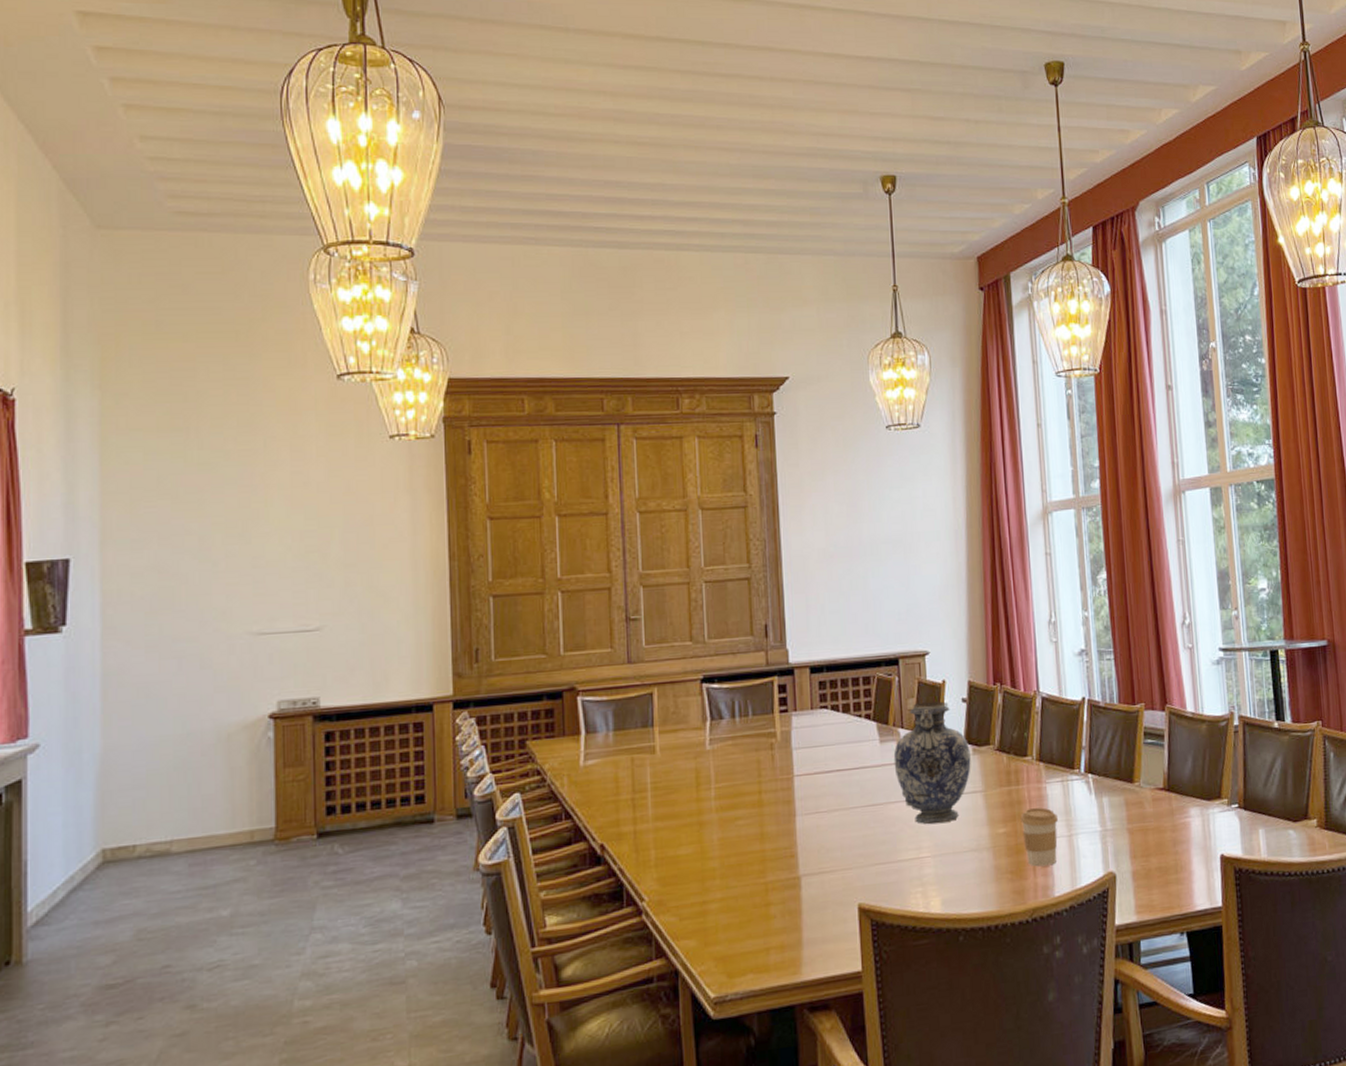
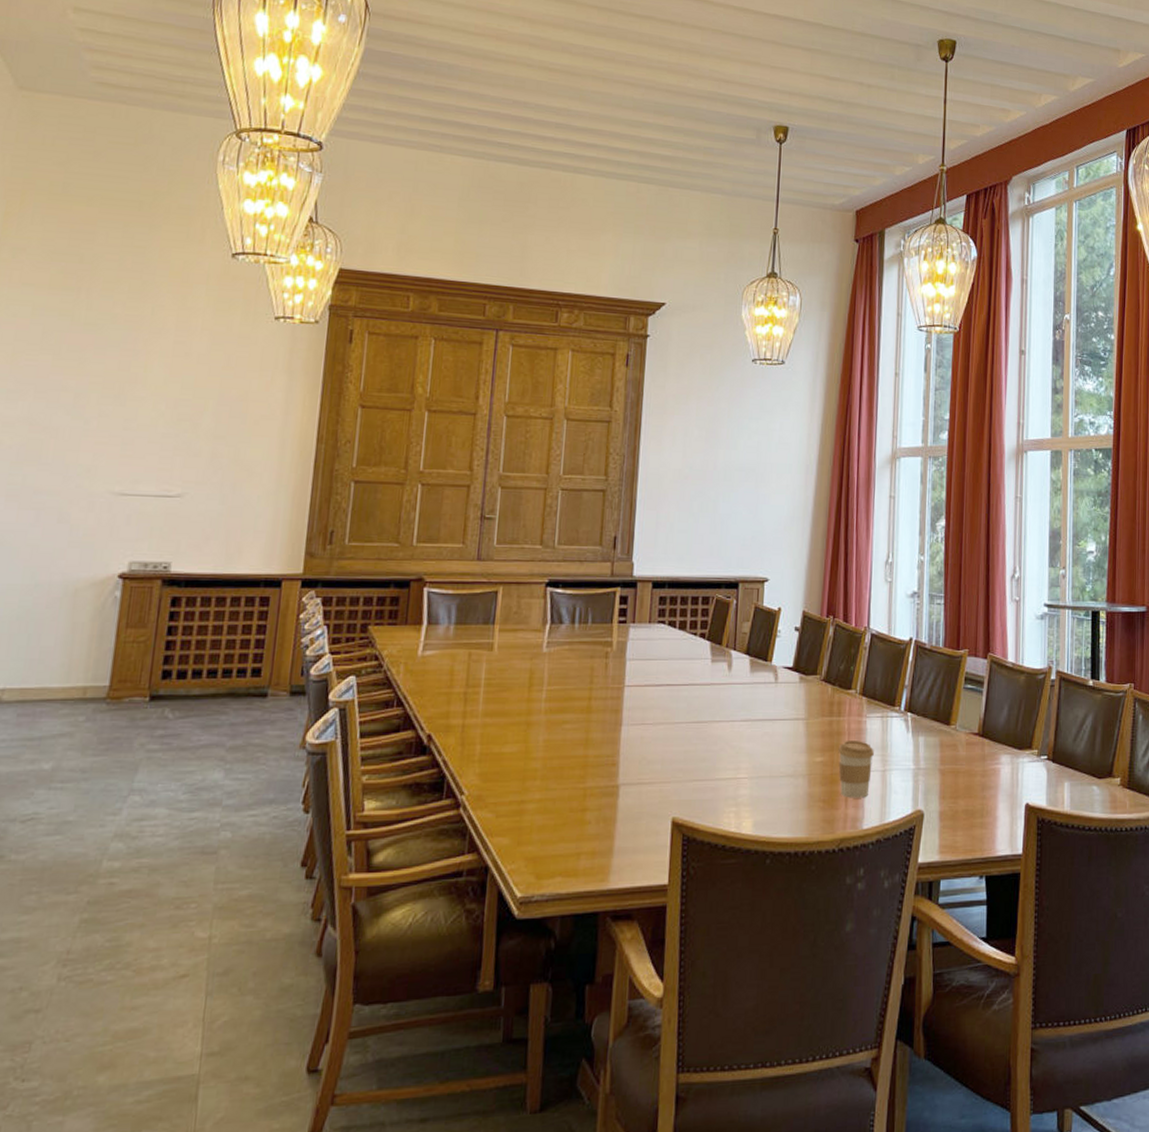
vase: present [893,701,971,824] -> none [722,627,797,747]

